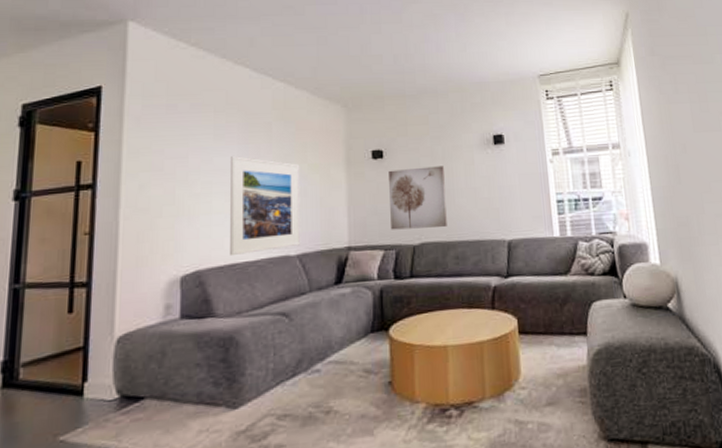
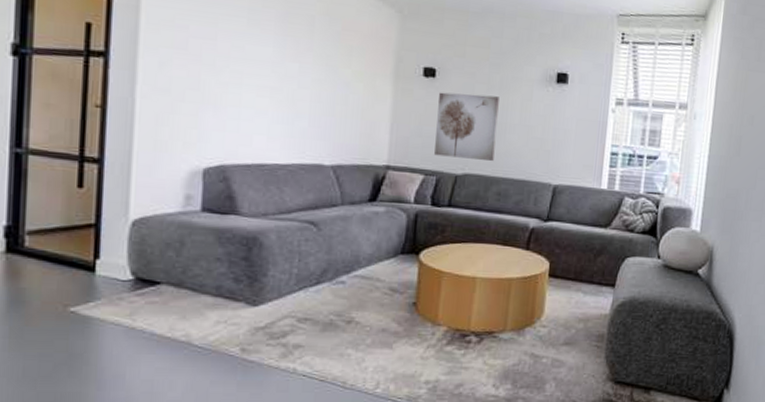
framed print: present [230,155,301,255] -> none [259,46,343,157]

